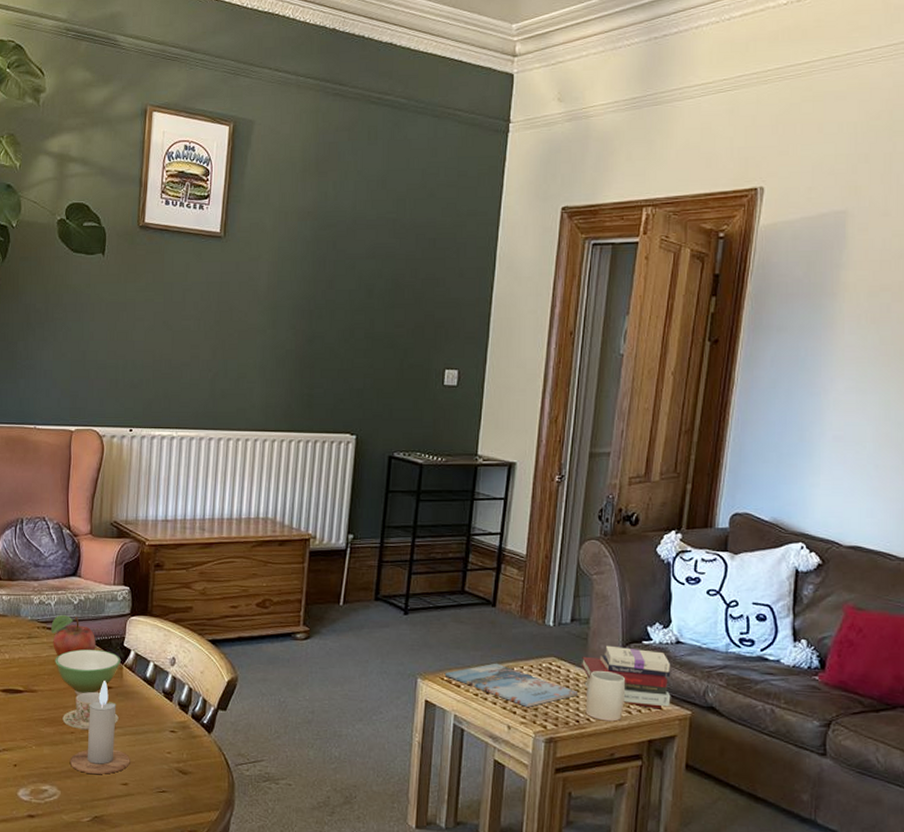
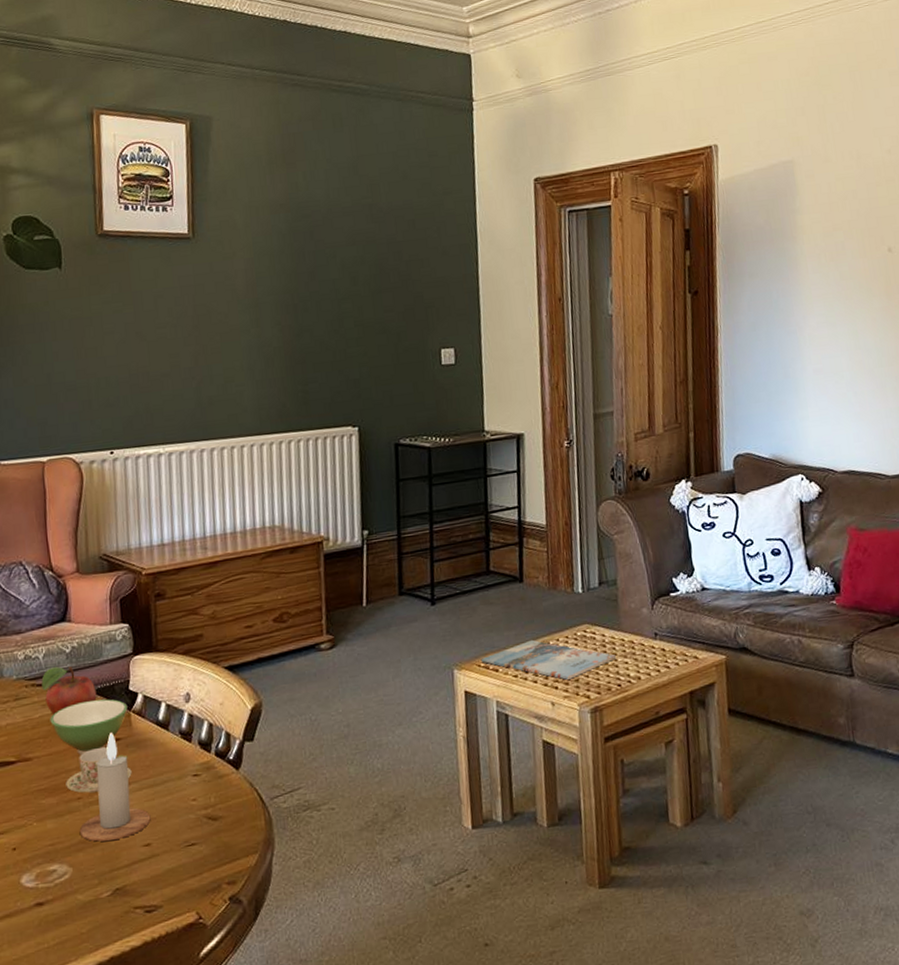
books: present [581,645,671,709] -> none [614,601,705,660]
mug: present [585,671,626,722] -> none [623,629,662,681]

